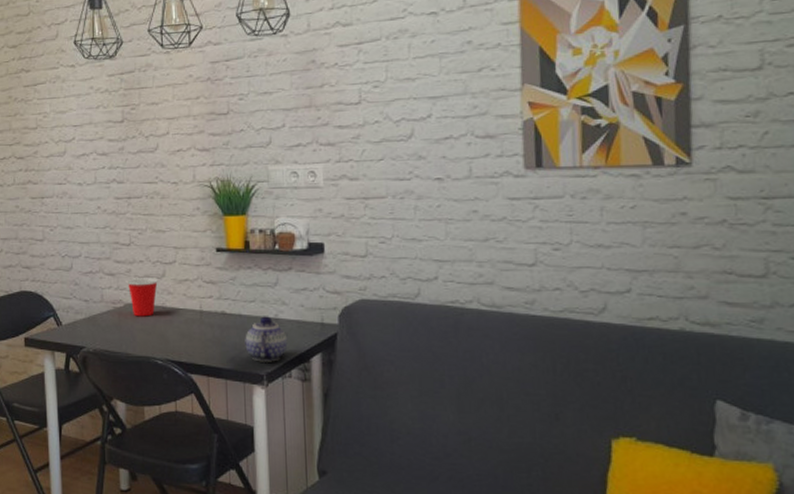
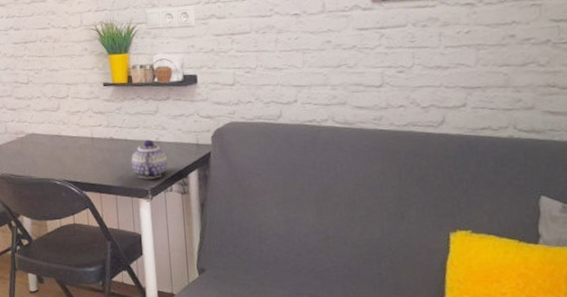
cup: present [126,278,159,317] -> none [26,111,55,145]

